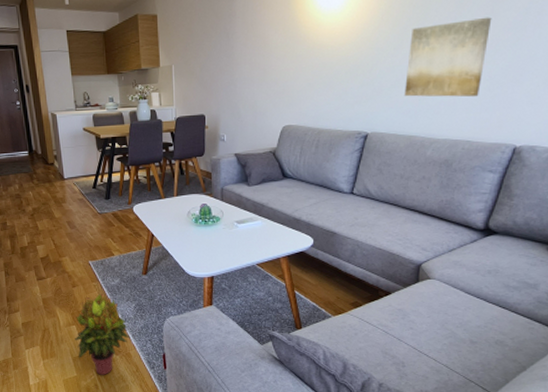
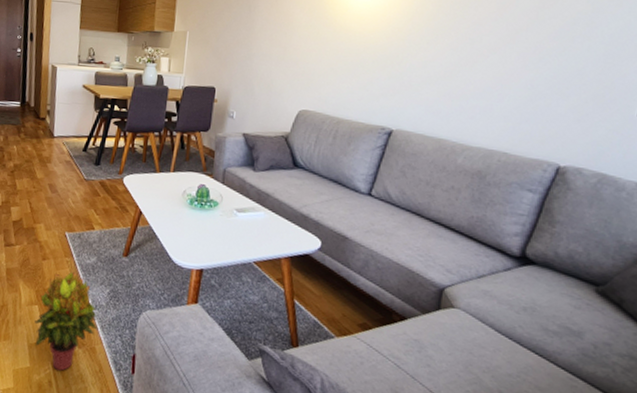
wall art: present [404,17,492,97] -> none [435,22,536,106]

